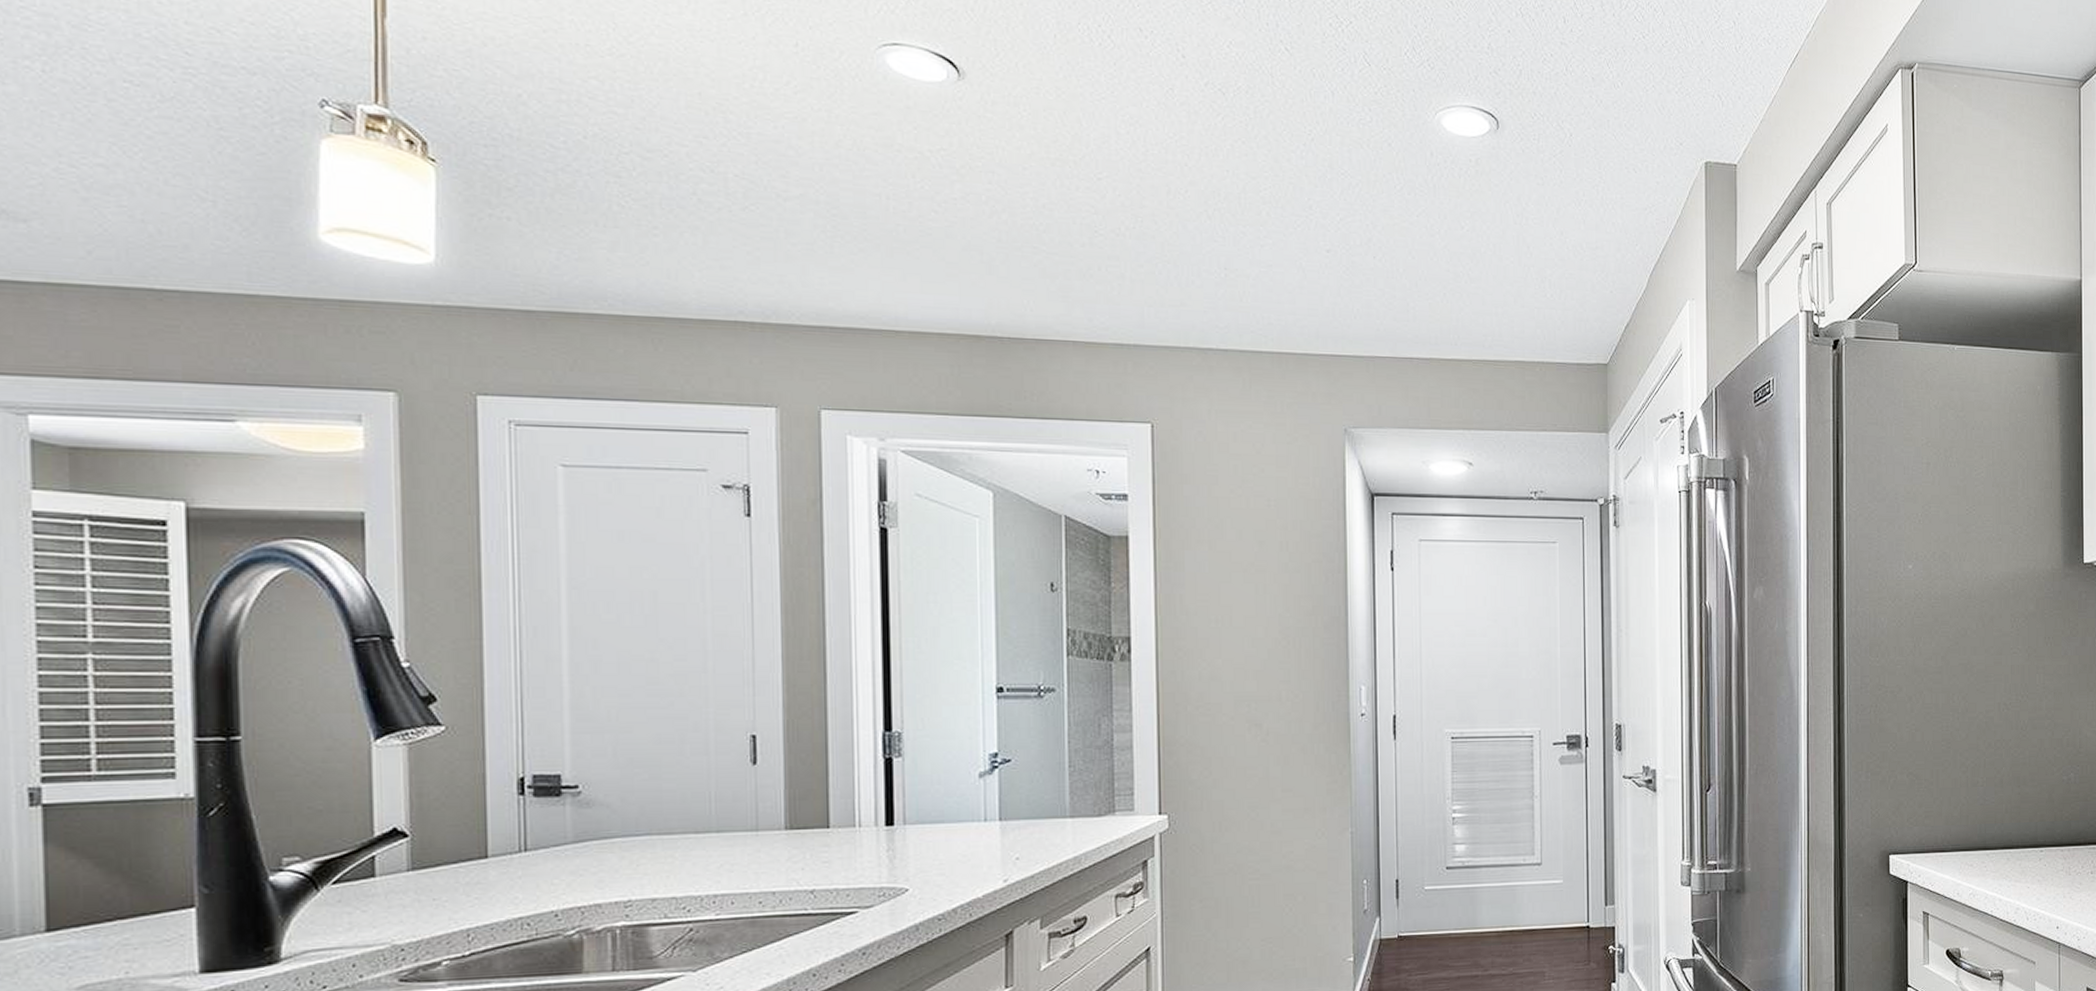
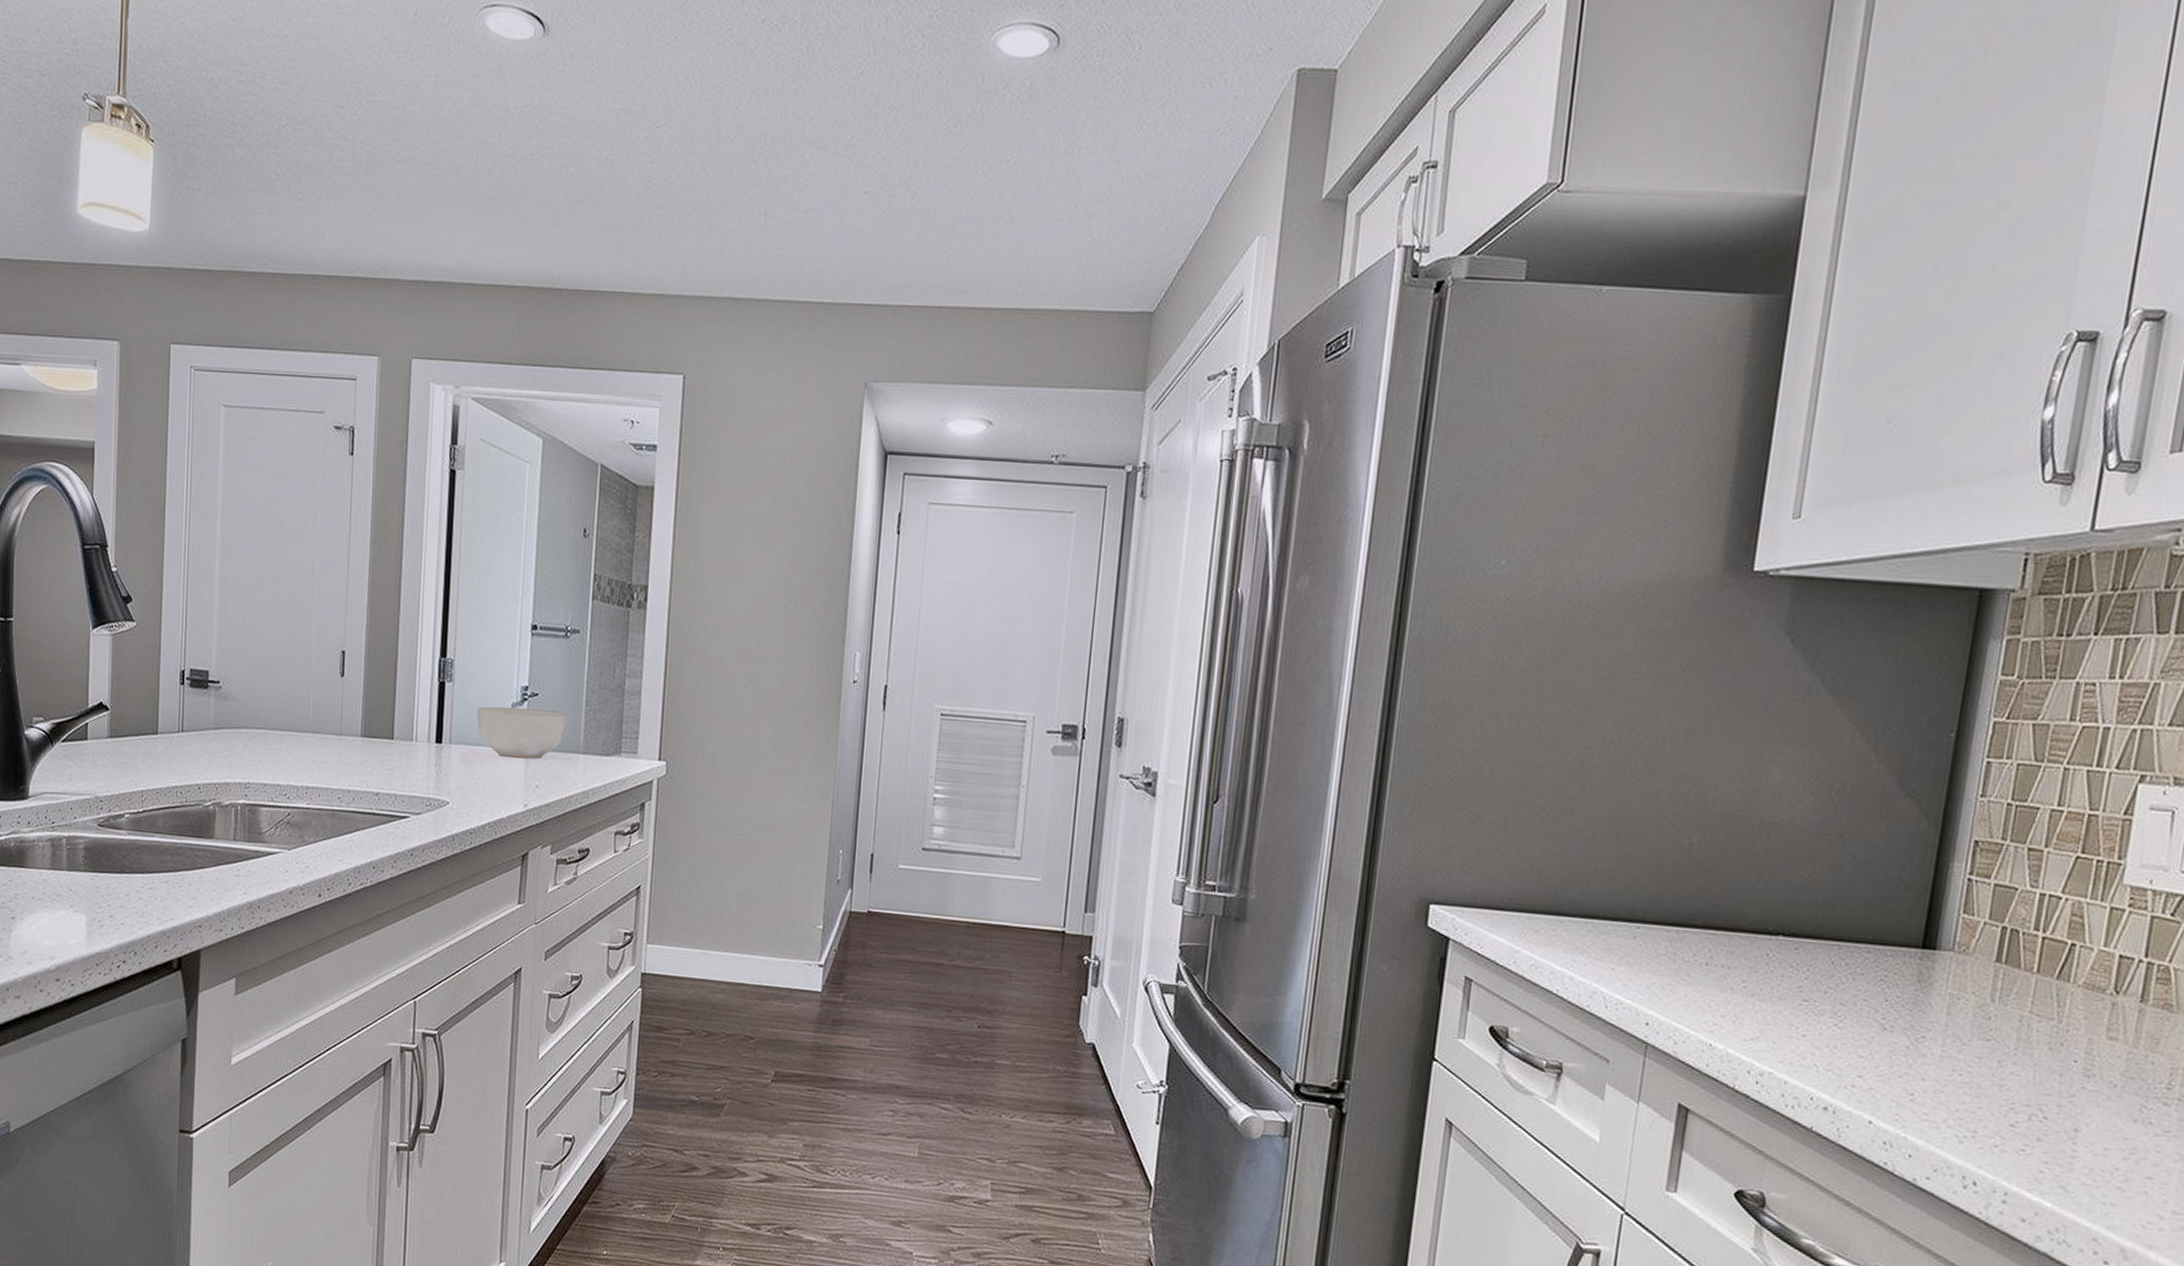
bowl: none [936,776,1049,832] -> present [476,706,568,760]

